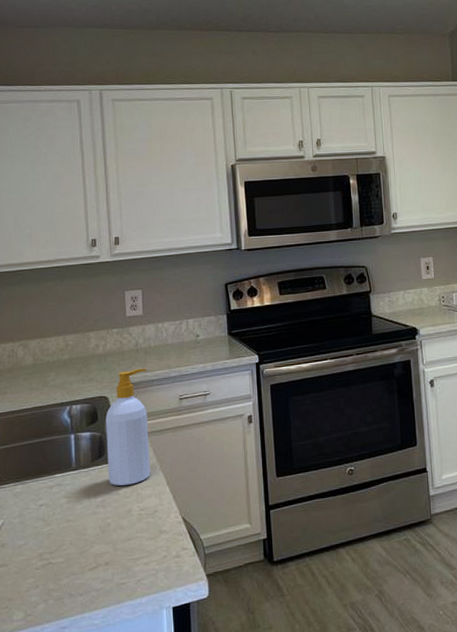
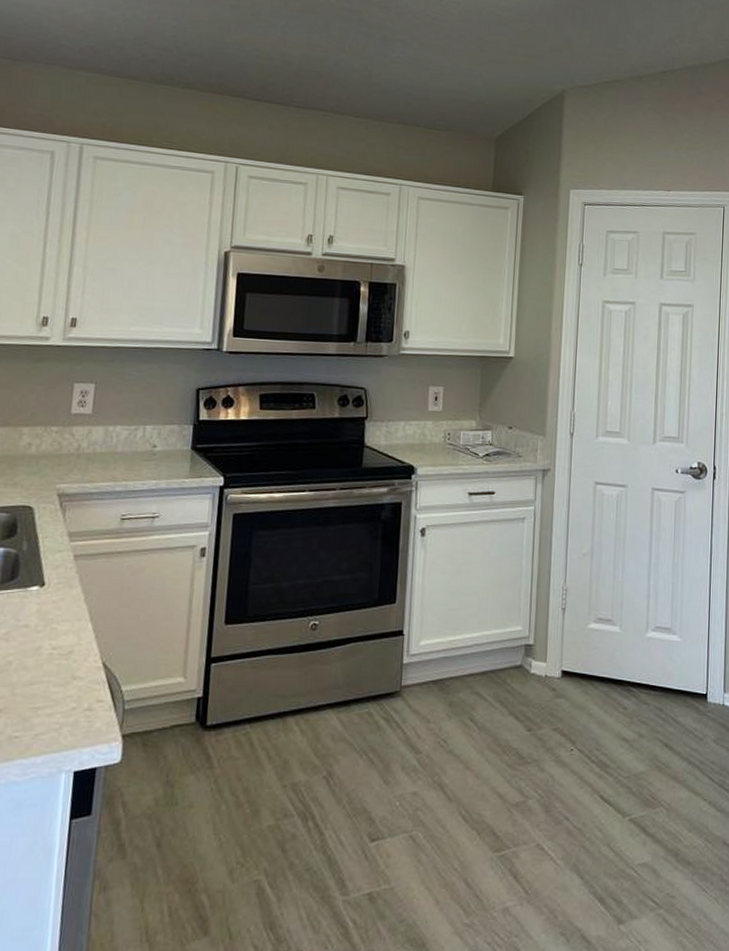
soap bottle: present [105,368,150,486] -> none [18,477,87,617]

